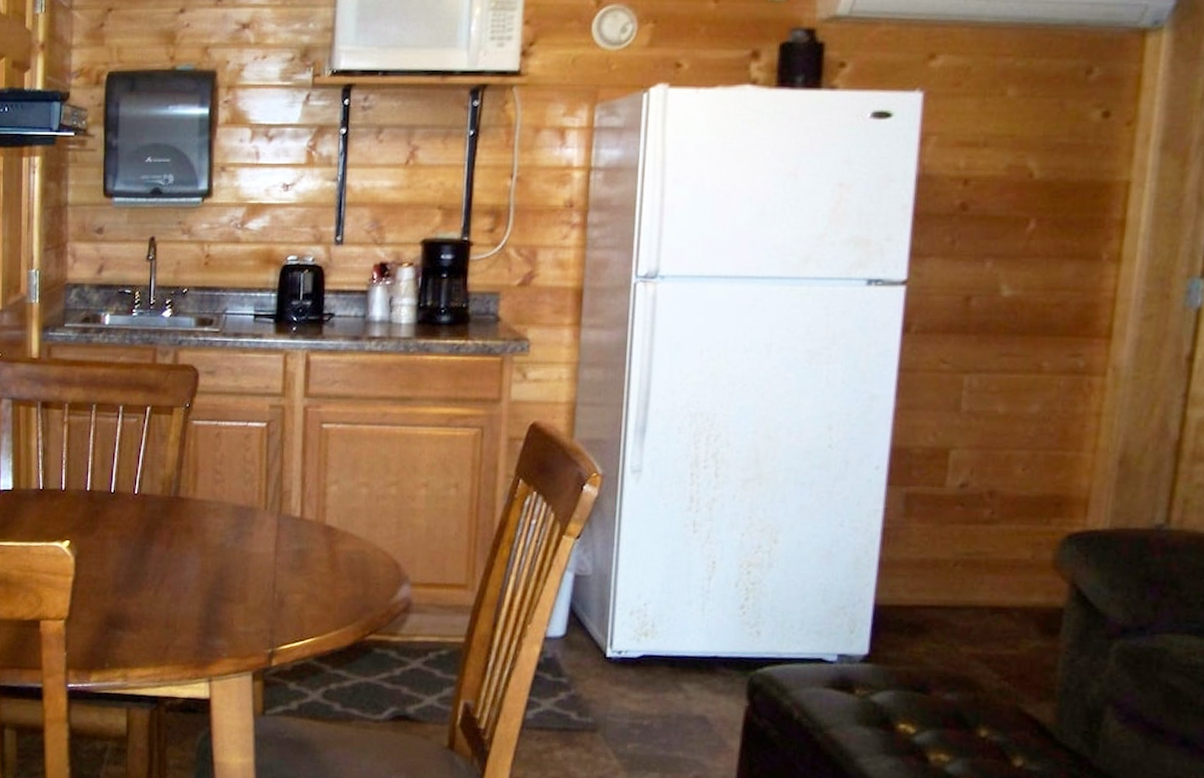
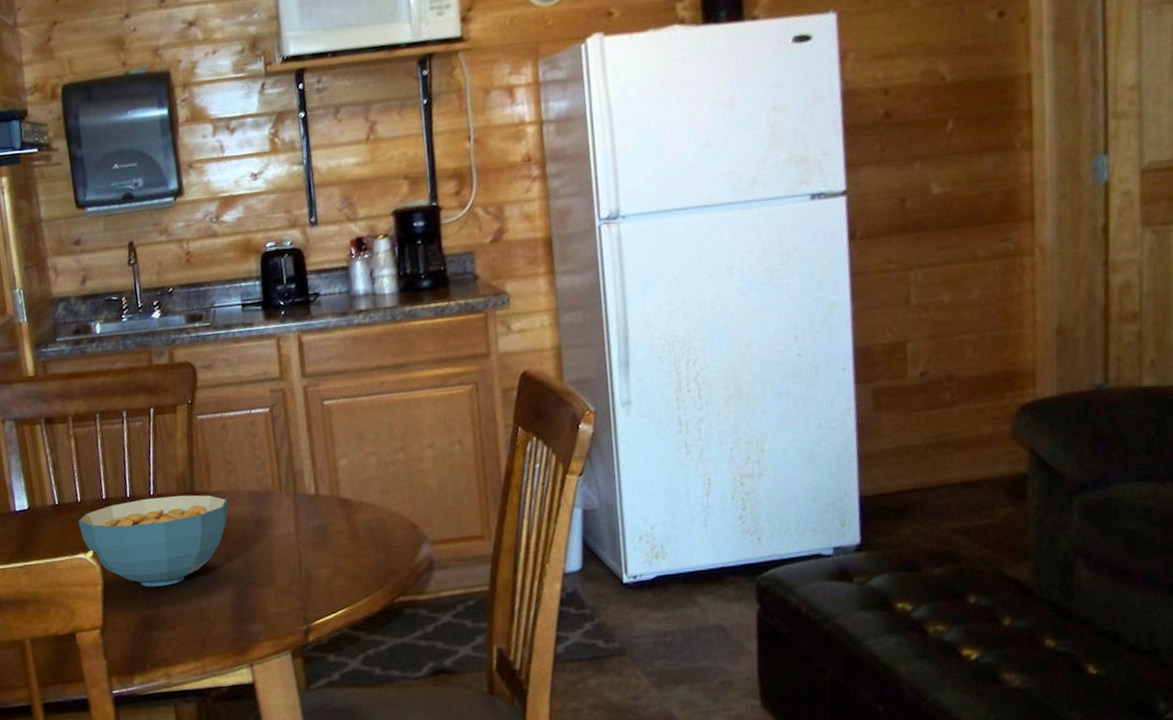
cereal bowl: none [59,496,211,587] -> present [78,494,228,587]

